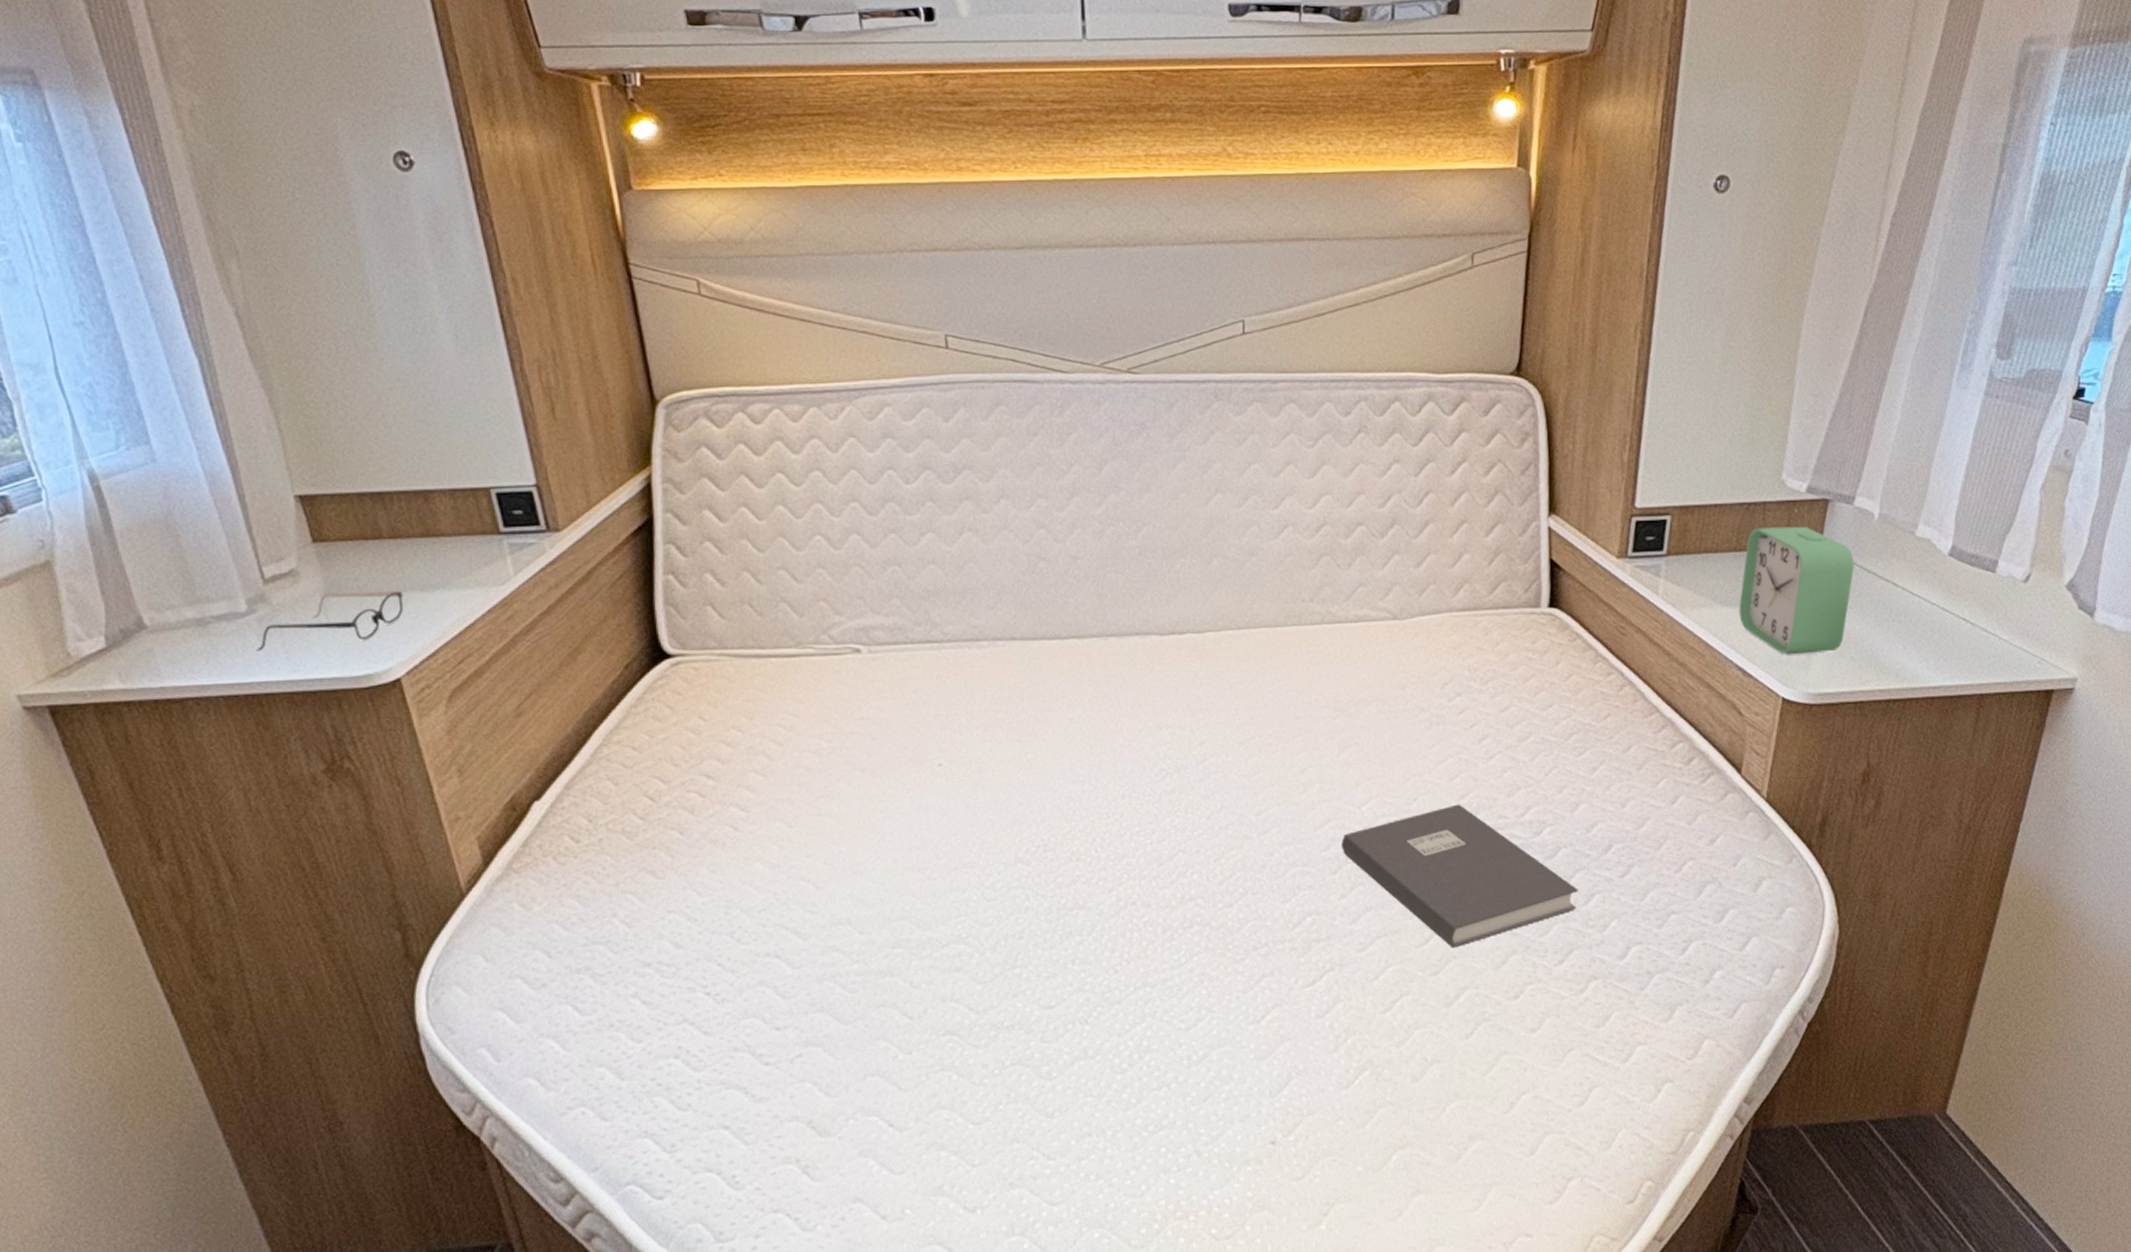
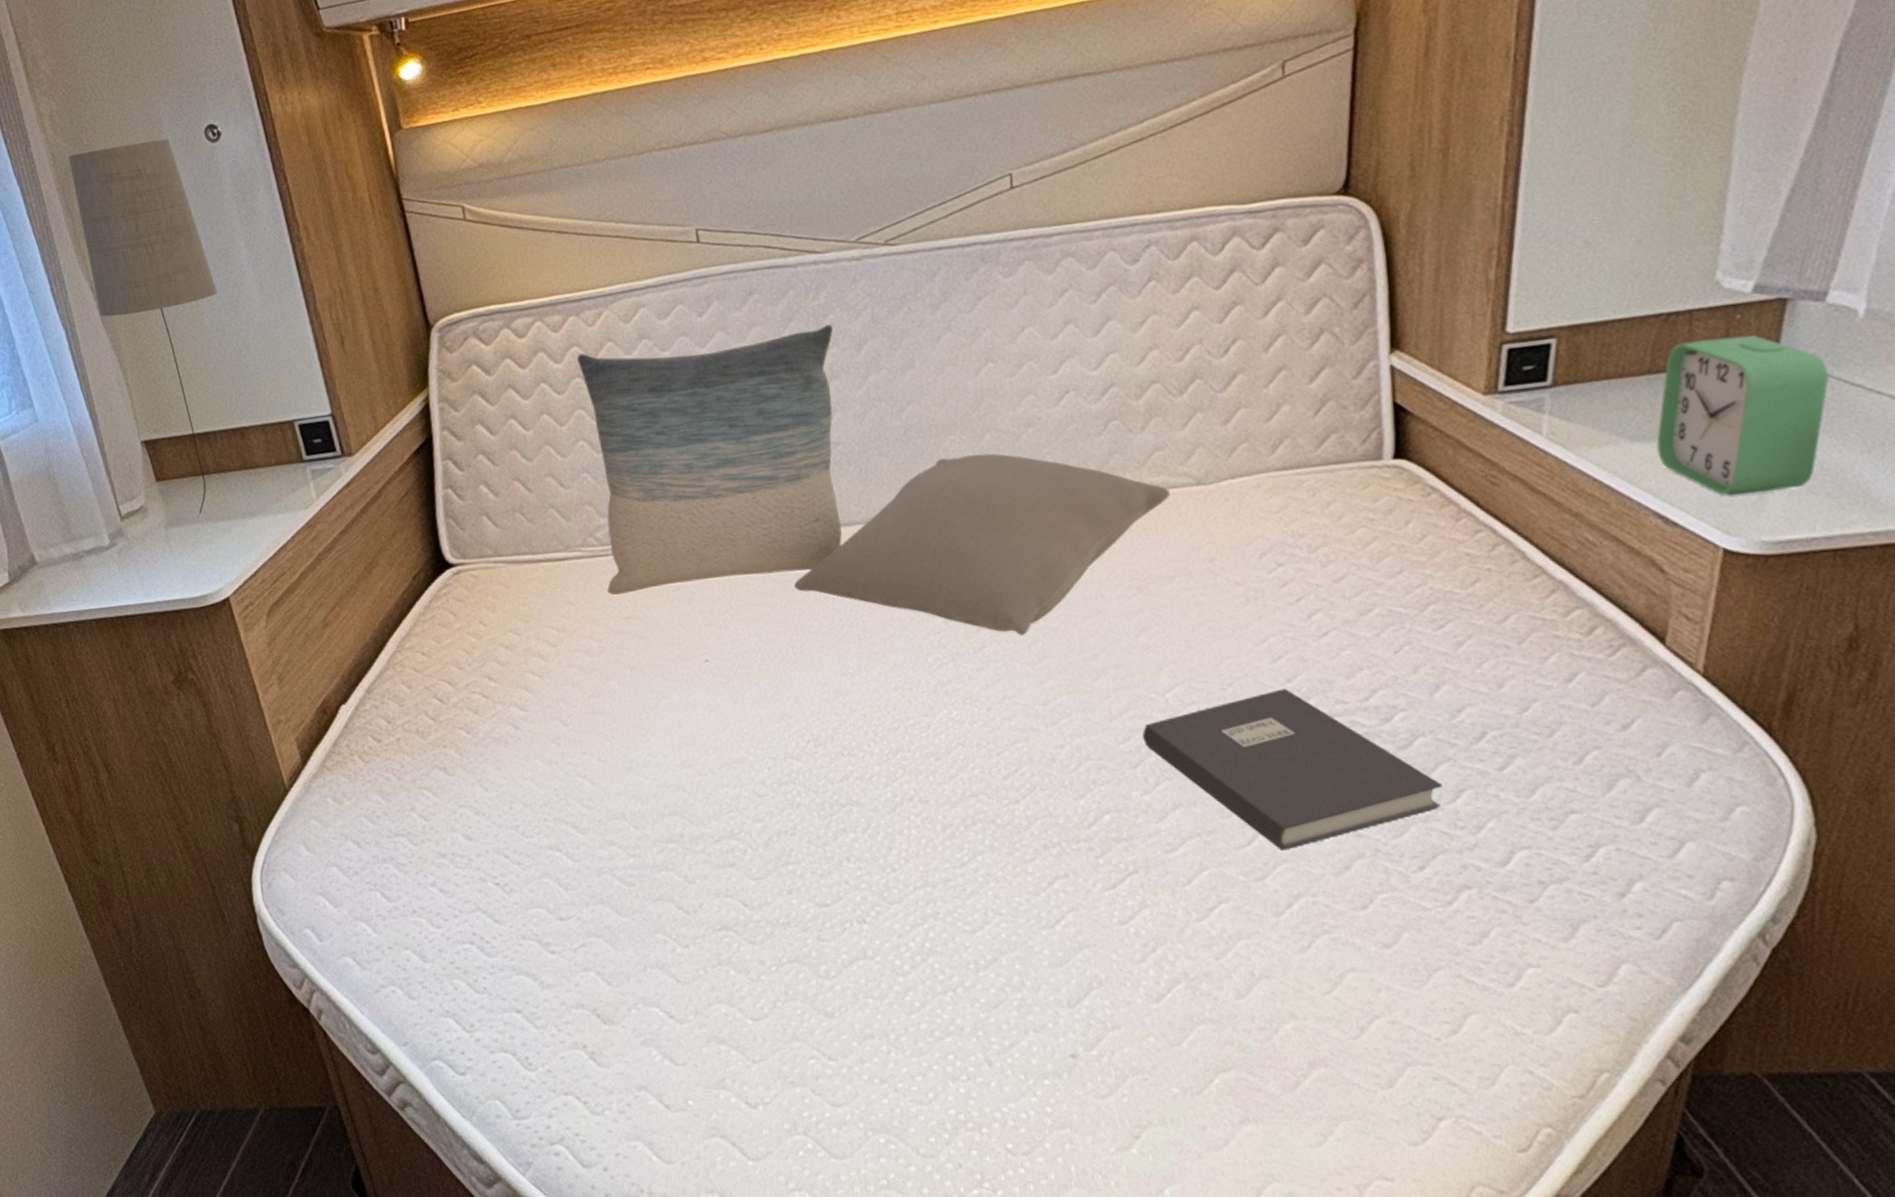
table lamp: none [213,158,401,583] -> present [68,139,217,514]
eyeglasses: present [257,590,403,652] -> none [118,519,229,579]
pillow: none [817,443,1078,695] -> present [577,324,842,595]
pillow: none [1030,578,1370,750] -> present [794,453,1170,636]

